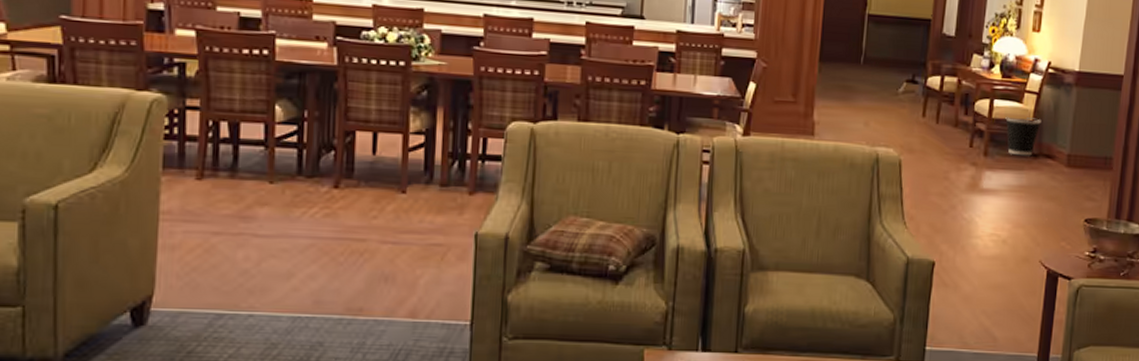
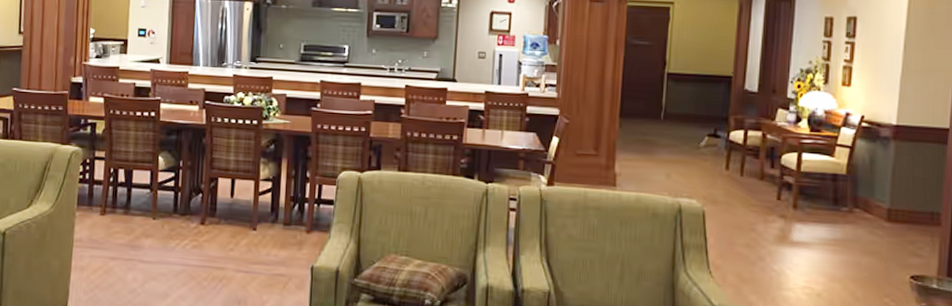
wastebasket: present [1005,116,1042,156] -> none [815,170,856,210]

